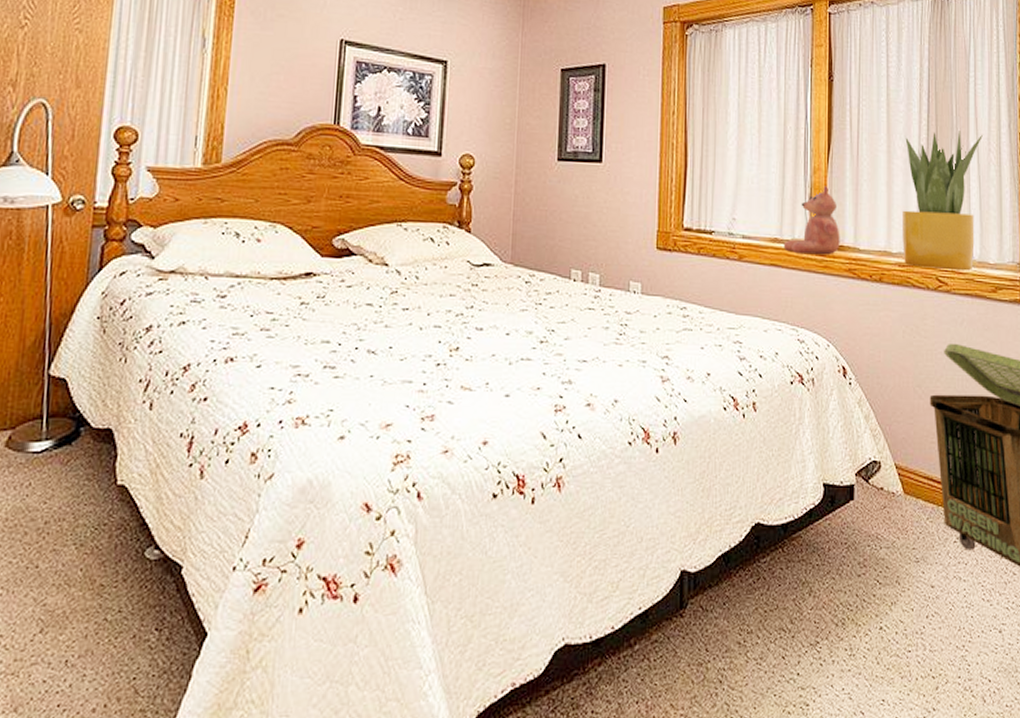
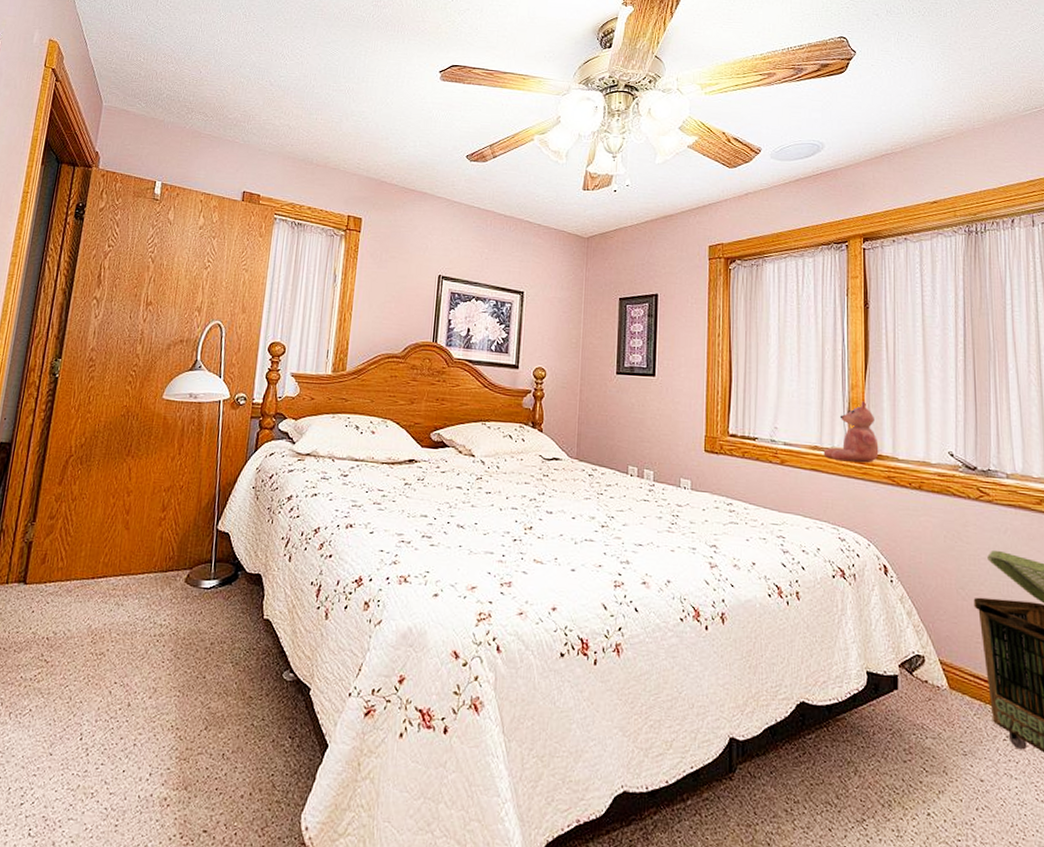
planter: present [902,131,983,271] -> none [941,353,1022,484]

